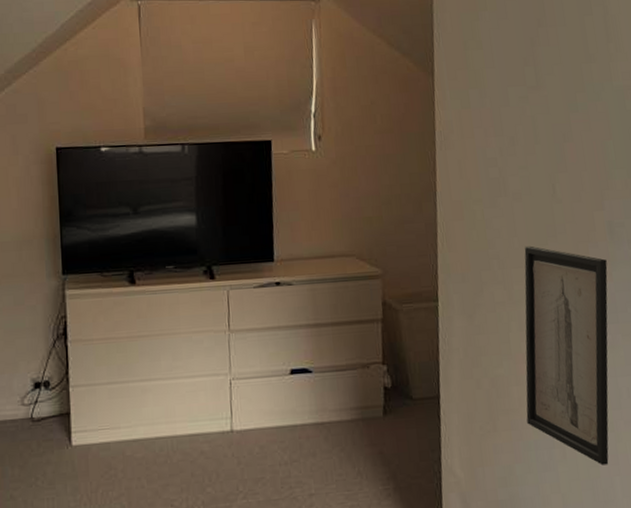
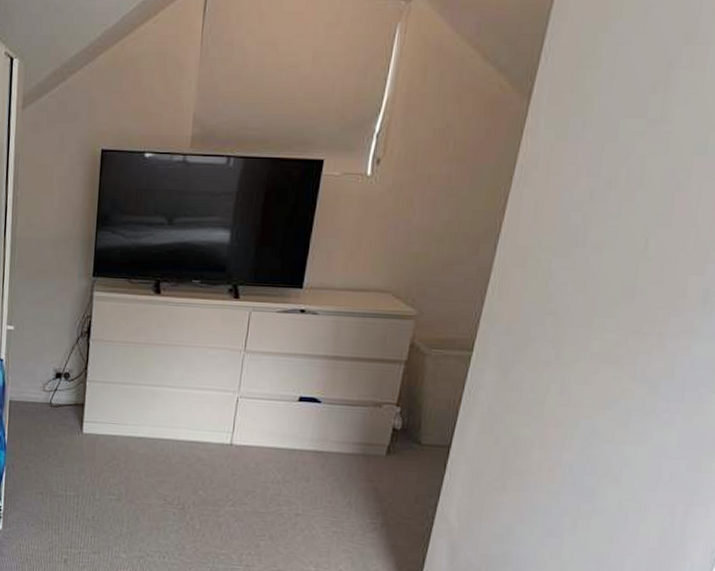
wall art: present [524,245,609,466] -> none [542,305,689,543]

